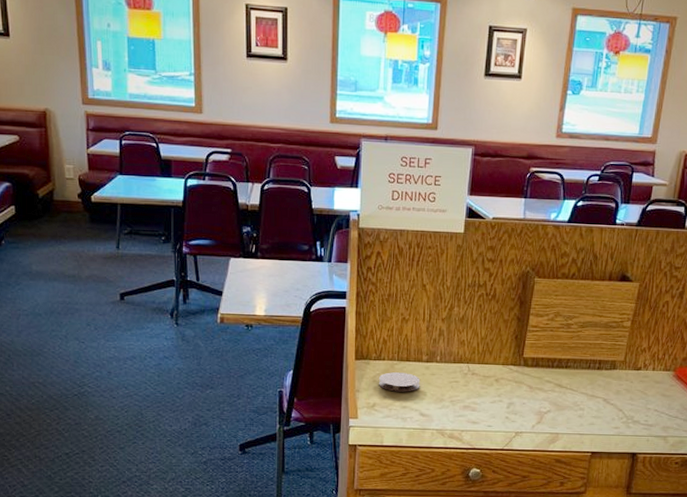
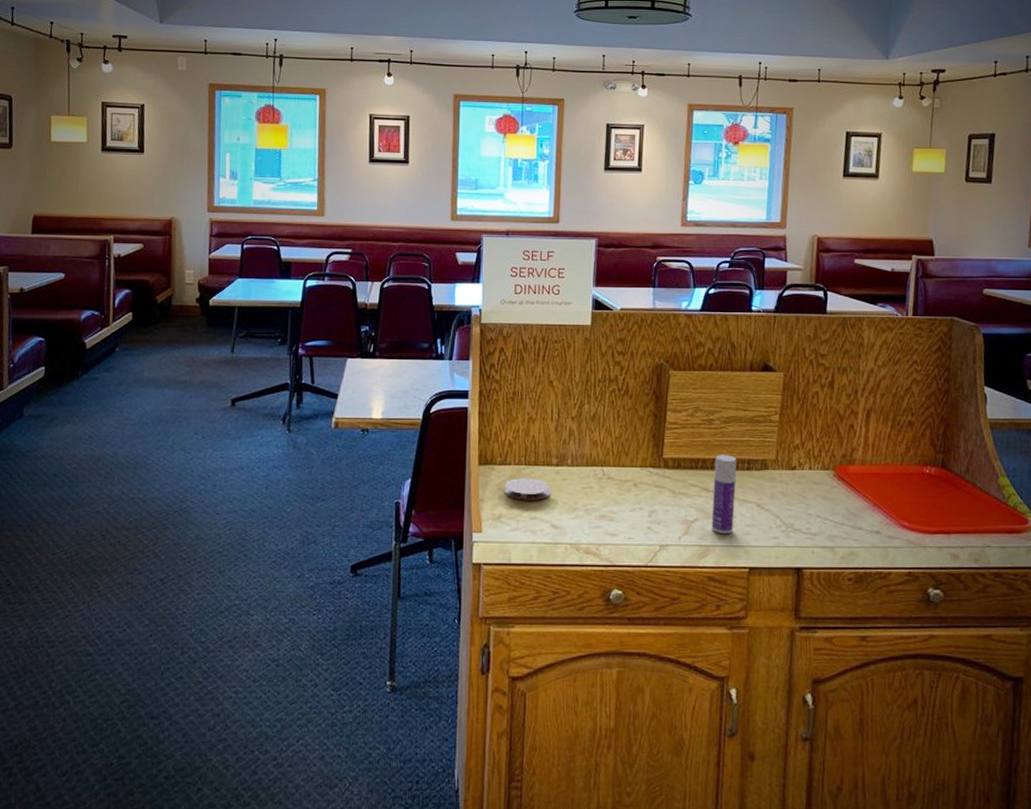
bottle: none [561,355,589,424] -> present [711,455,737,535]

